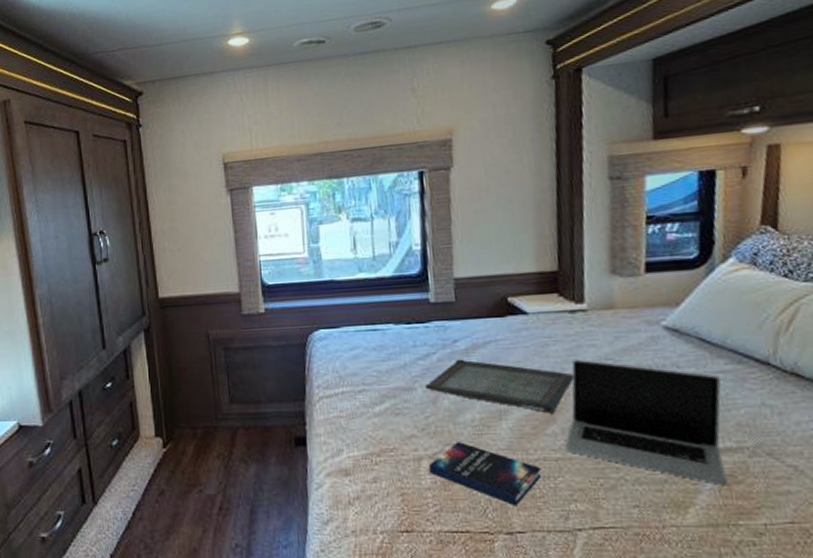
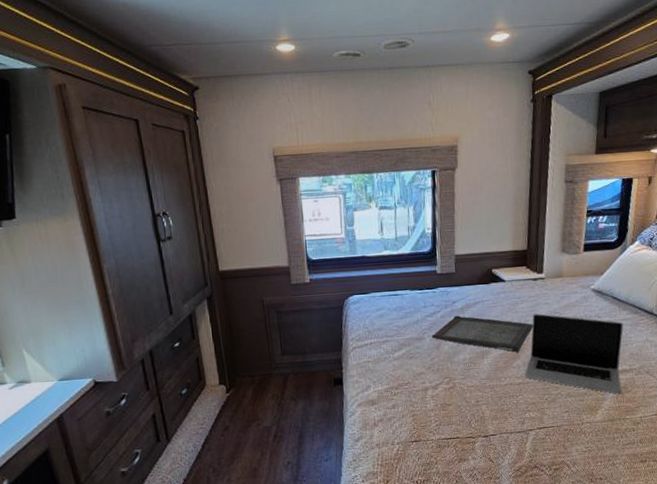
hardback book: present [428,442,542,505] -> none [432,375,509,417]

